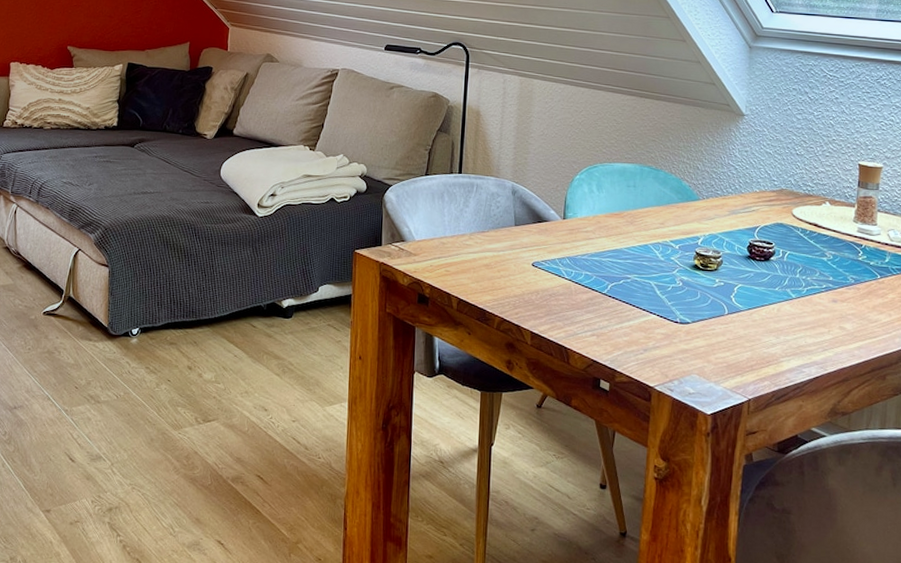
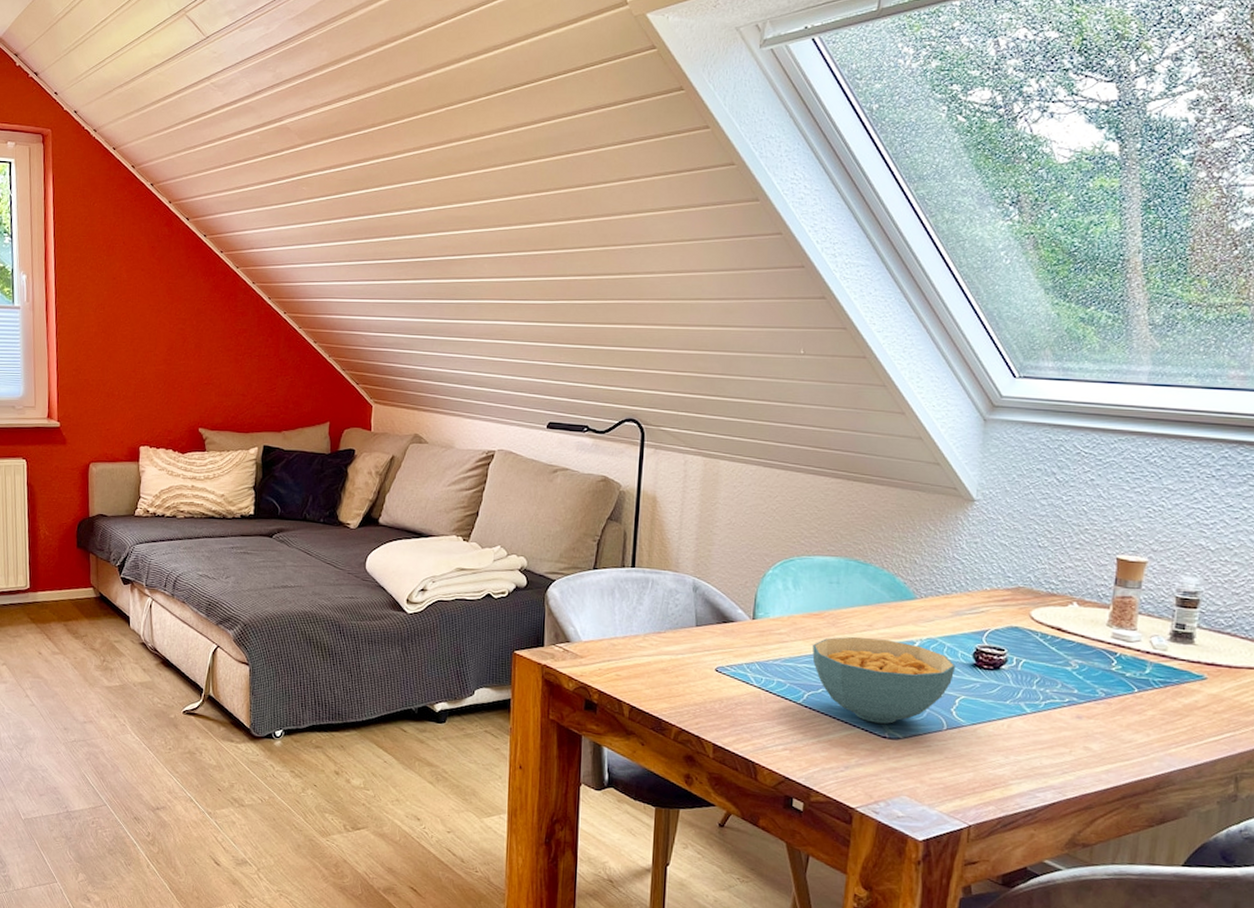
cereal bowl: none [614,233,733,310] -> present [812,636,956,724]

